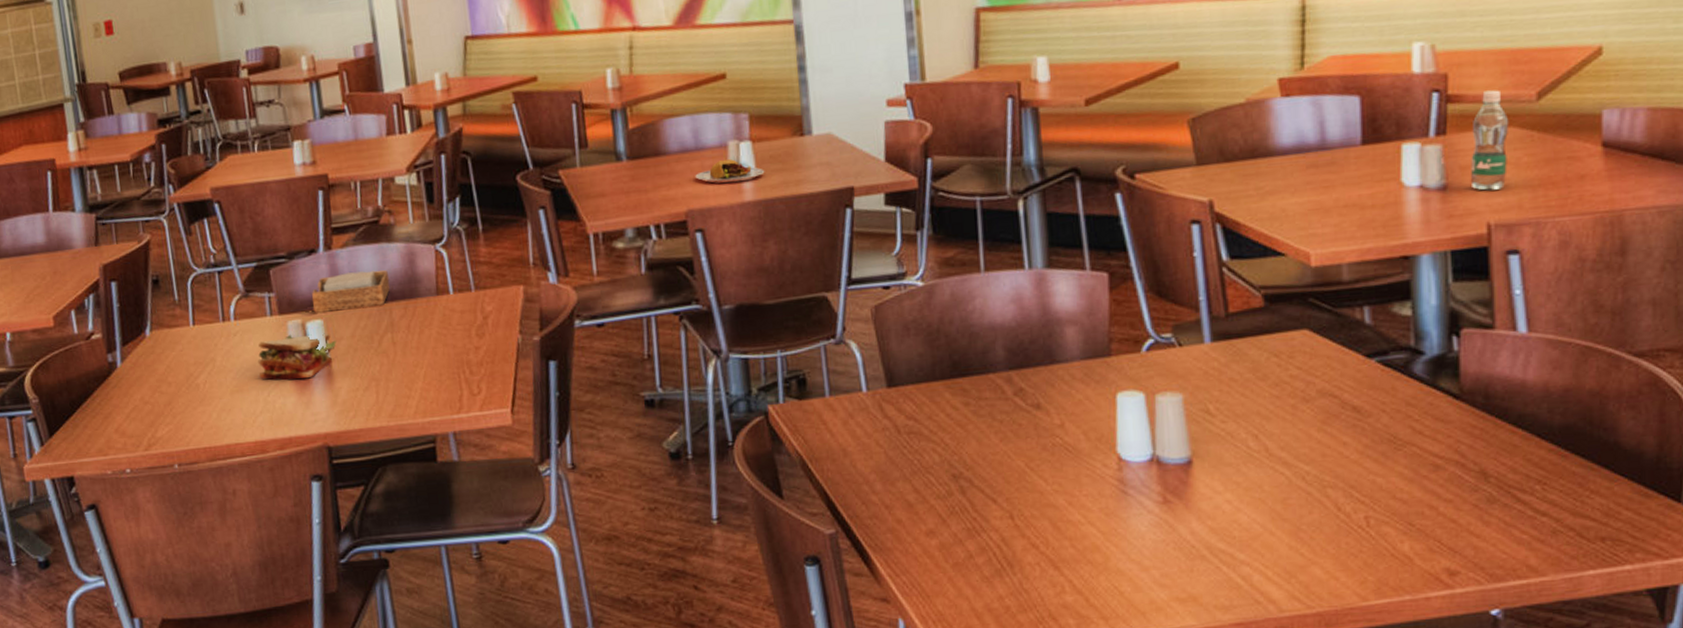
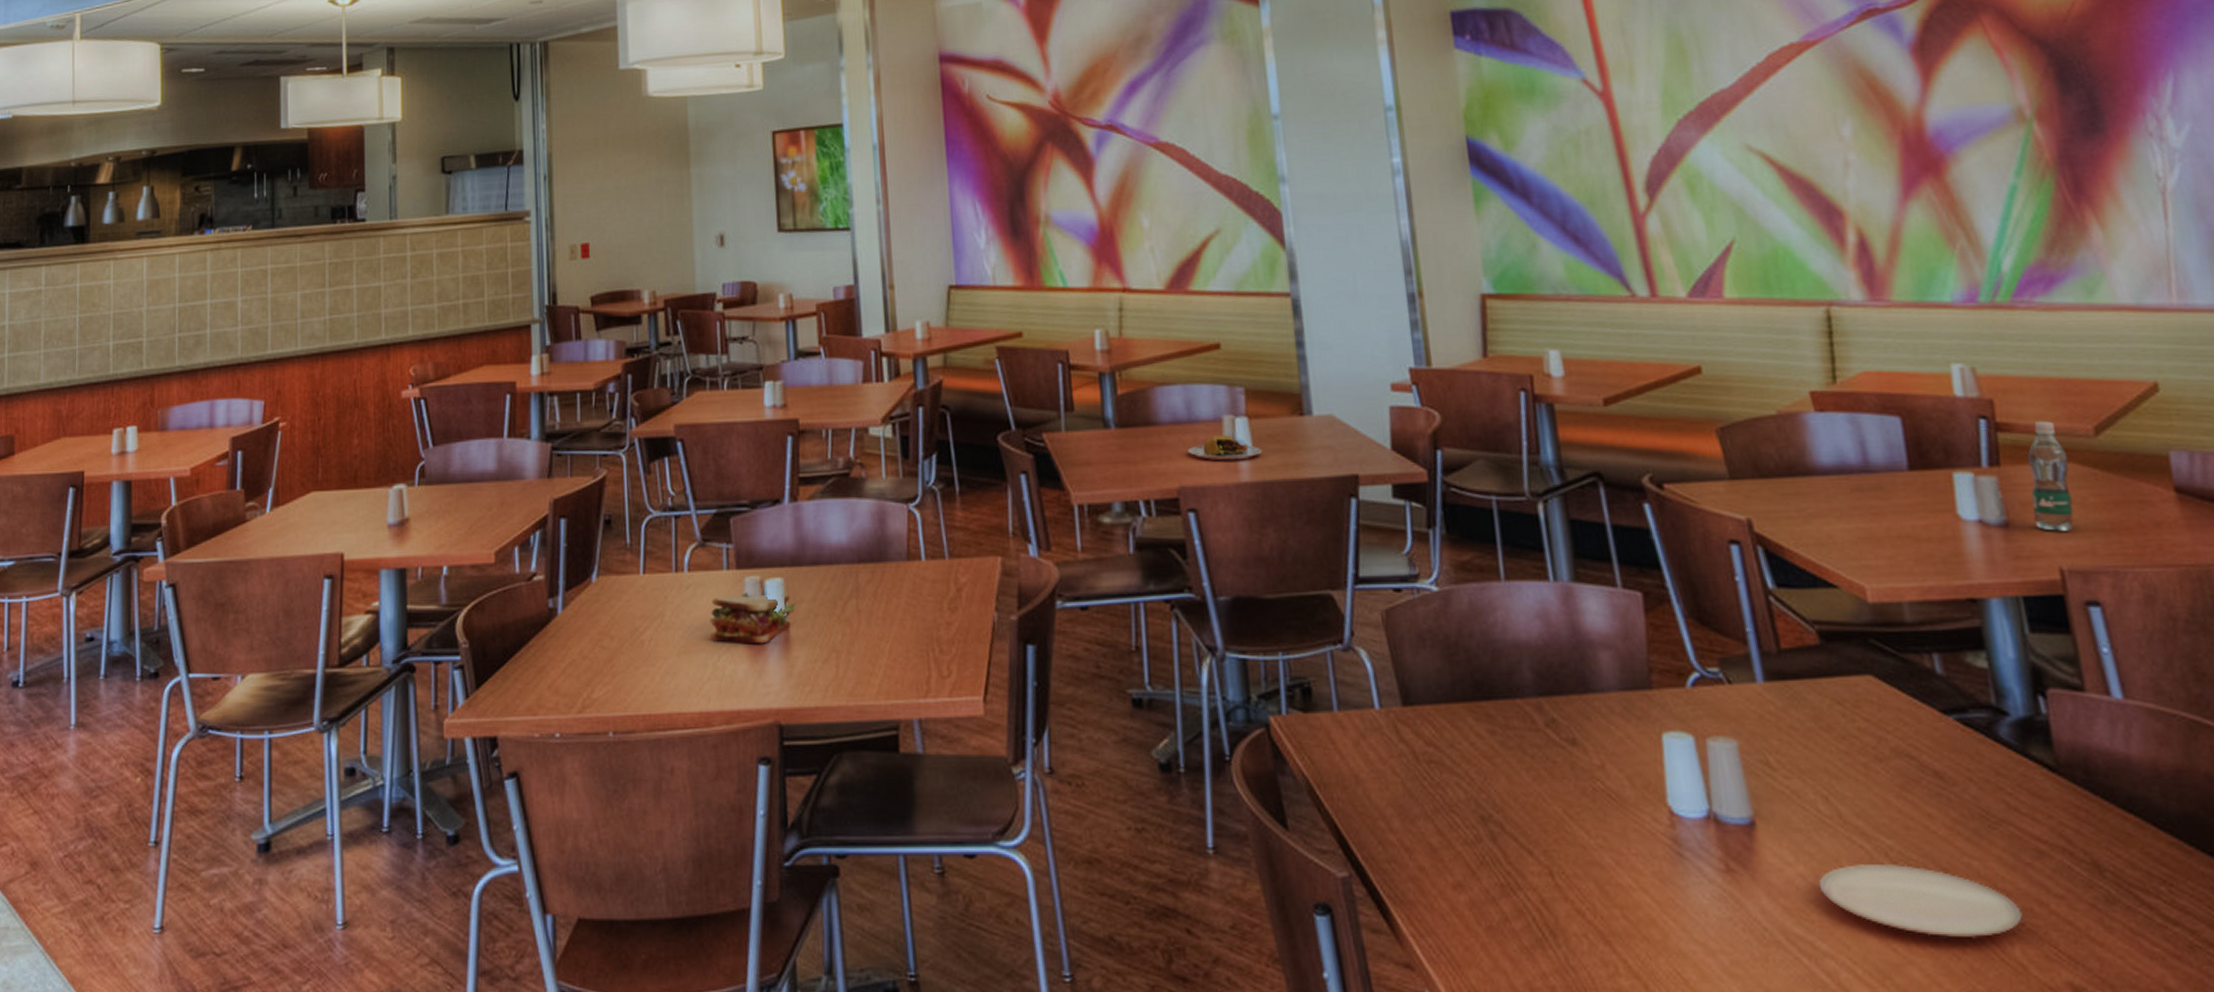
napkin holder: present [311,270,391,314] -> none [772,527,858,572]
plate: none [1242,485,1414,541] -> present [1818,863,2023,939]

